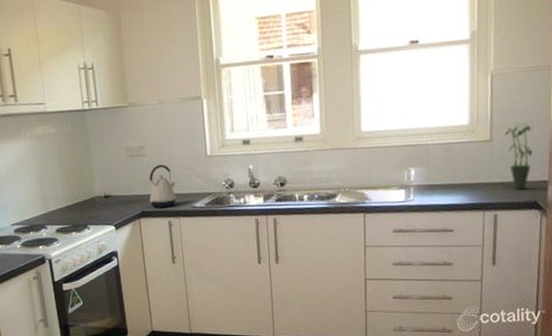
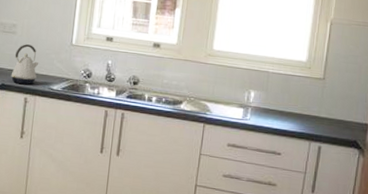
potted plant: present [504,122,533,190] -> none [336,68,359,128]

